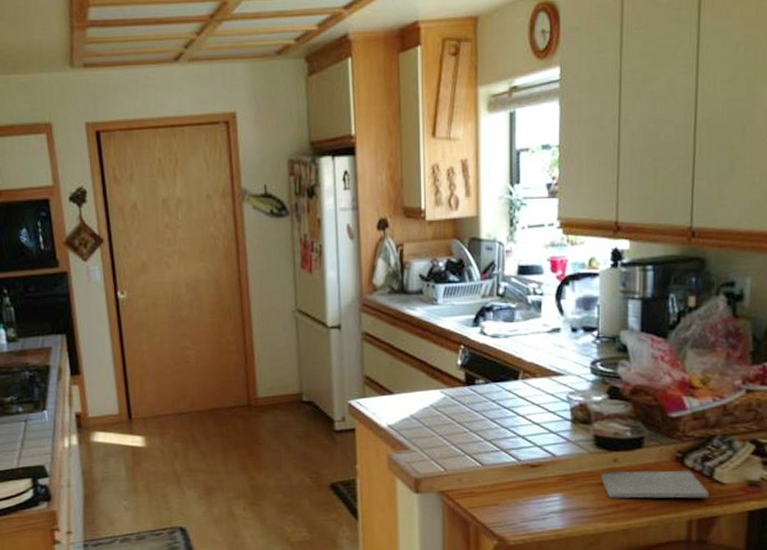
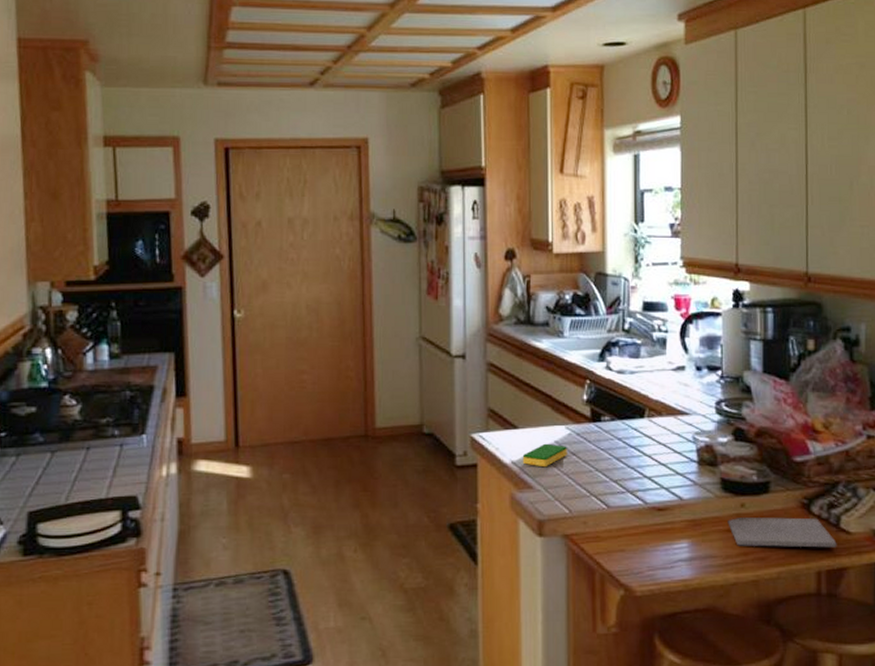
dish sponge: none [398,407,442,430] -> present [522,443,567,468]

